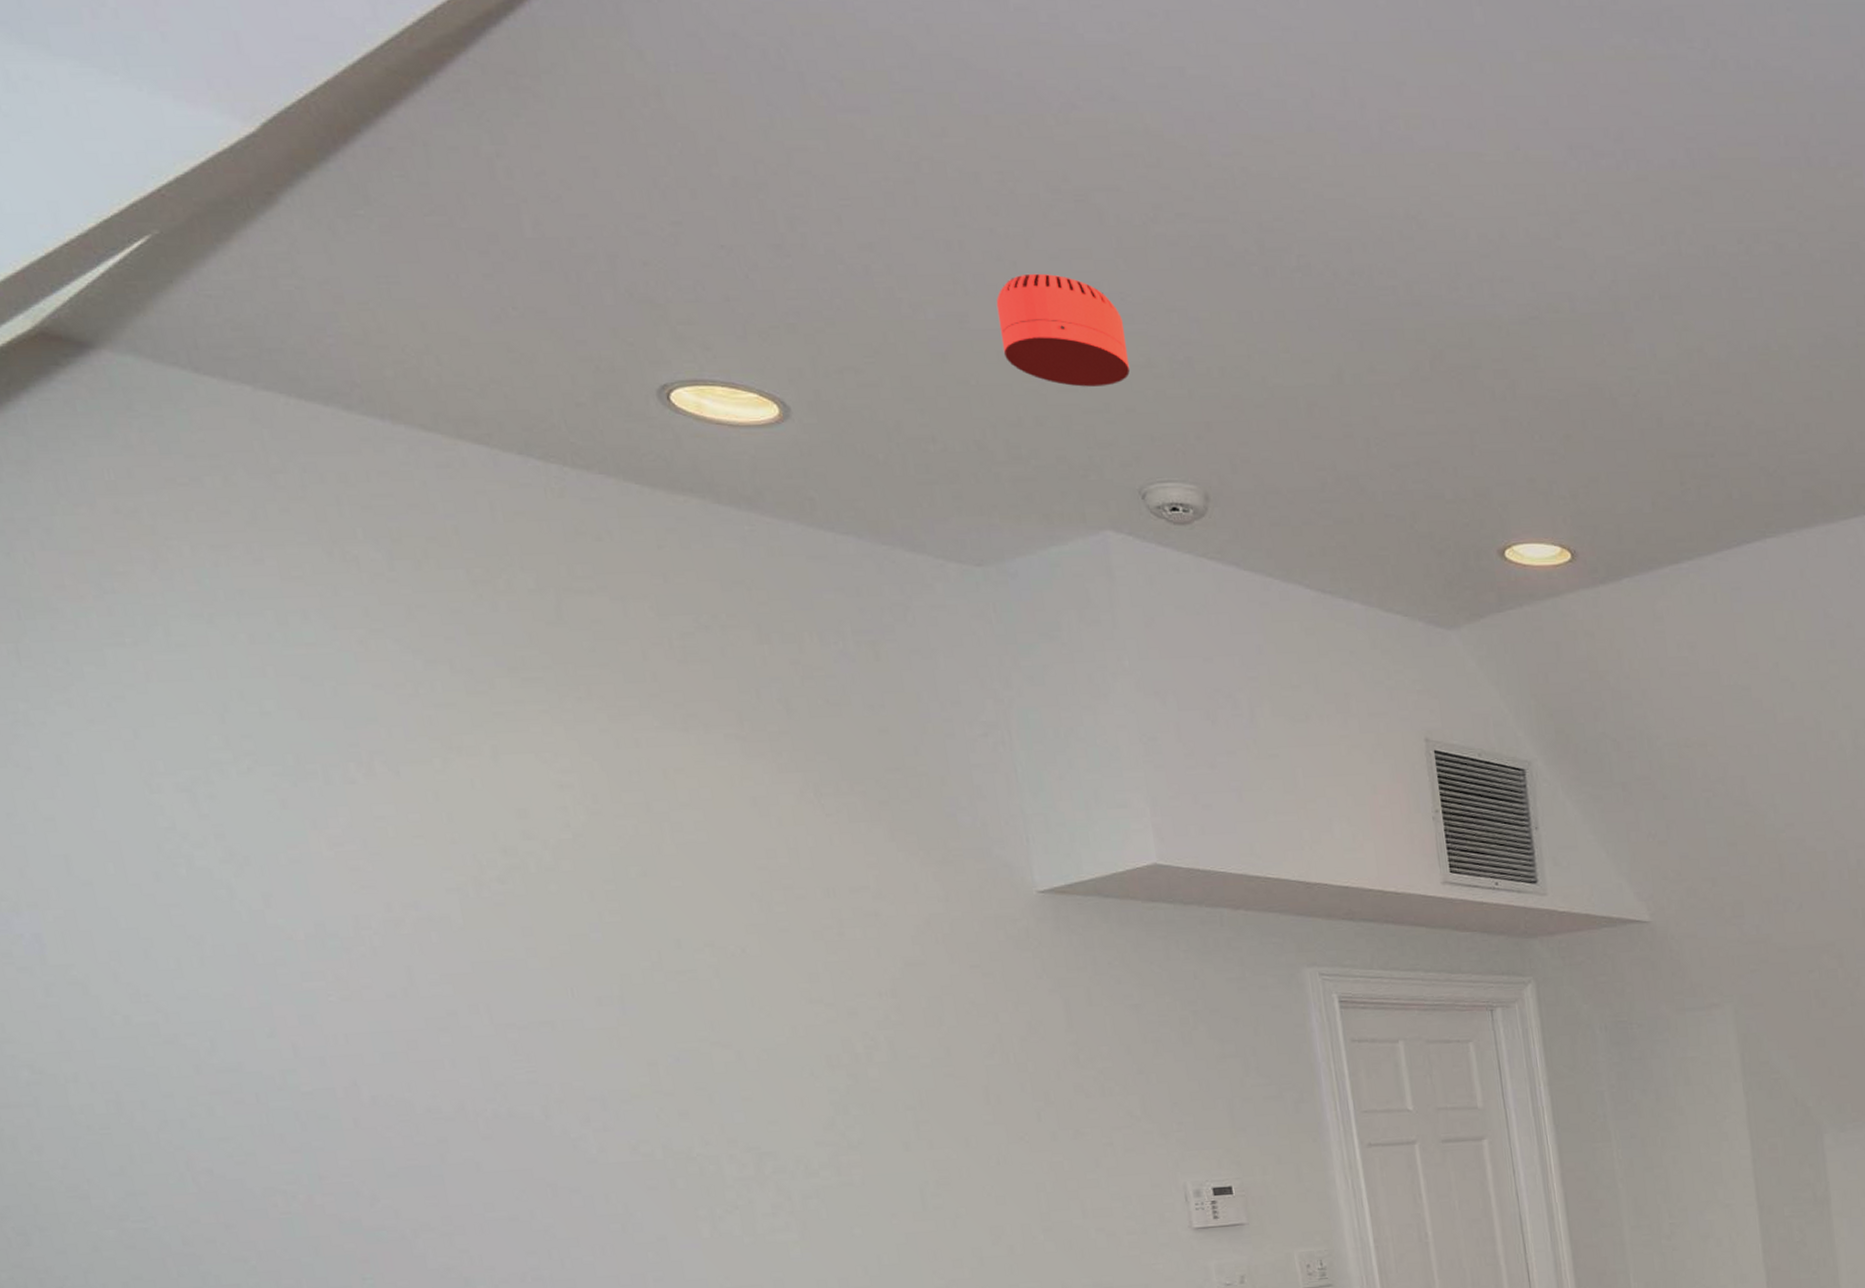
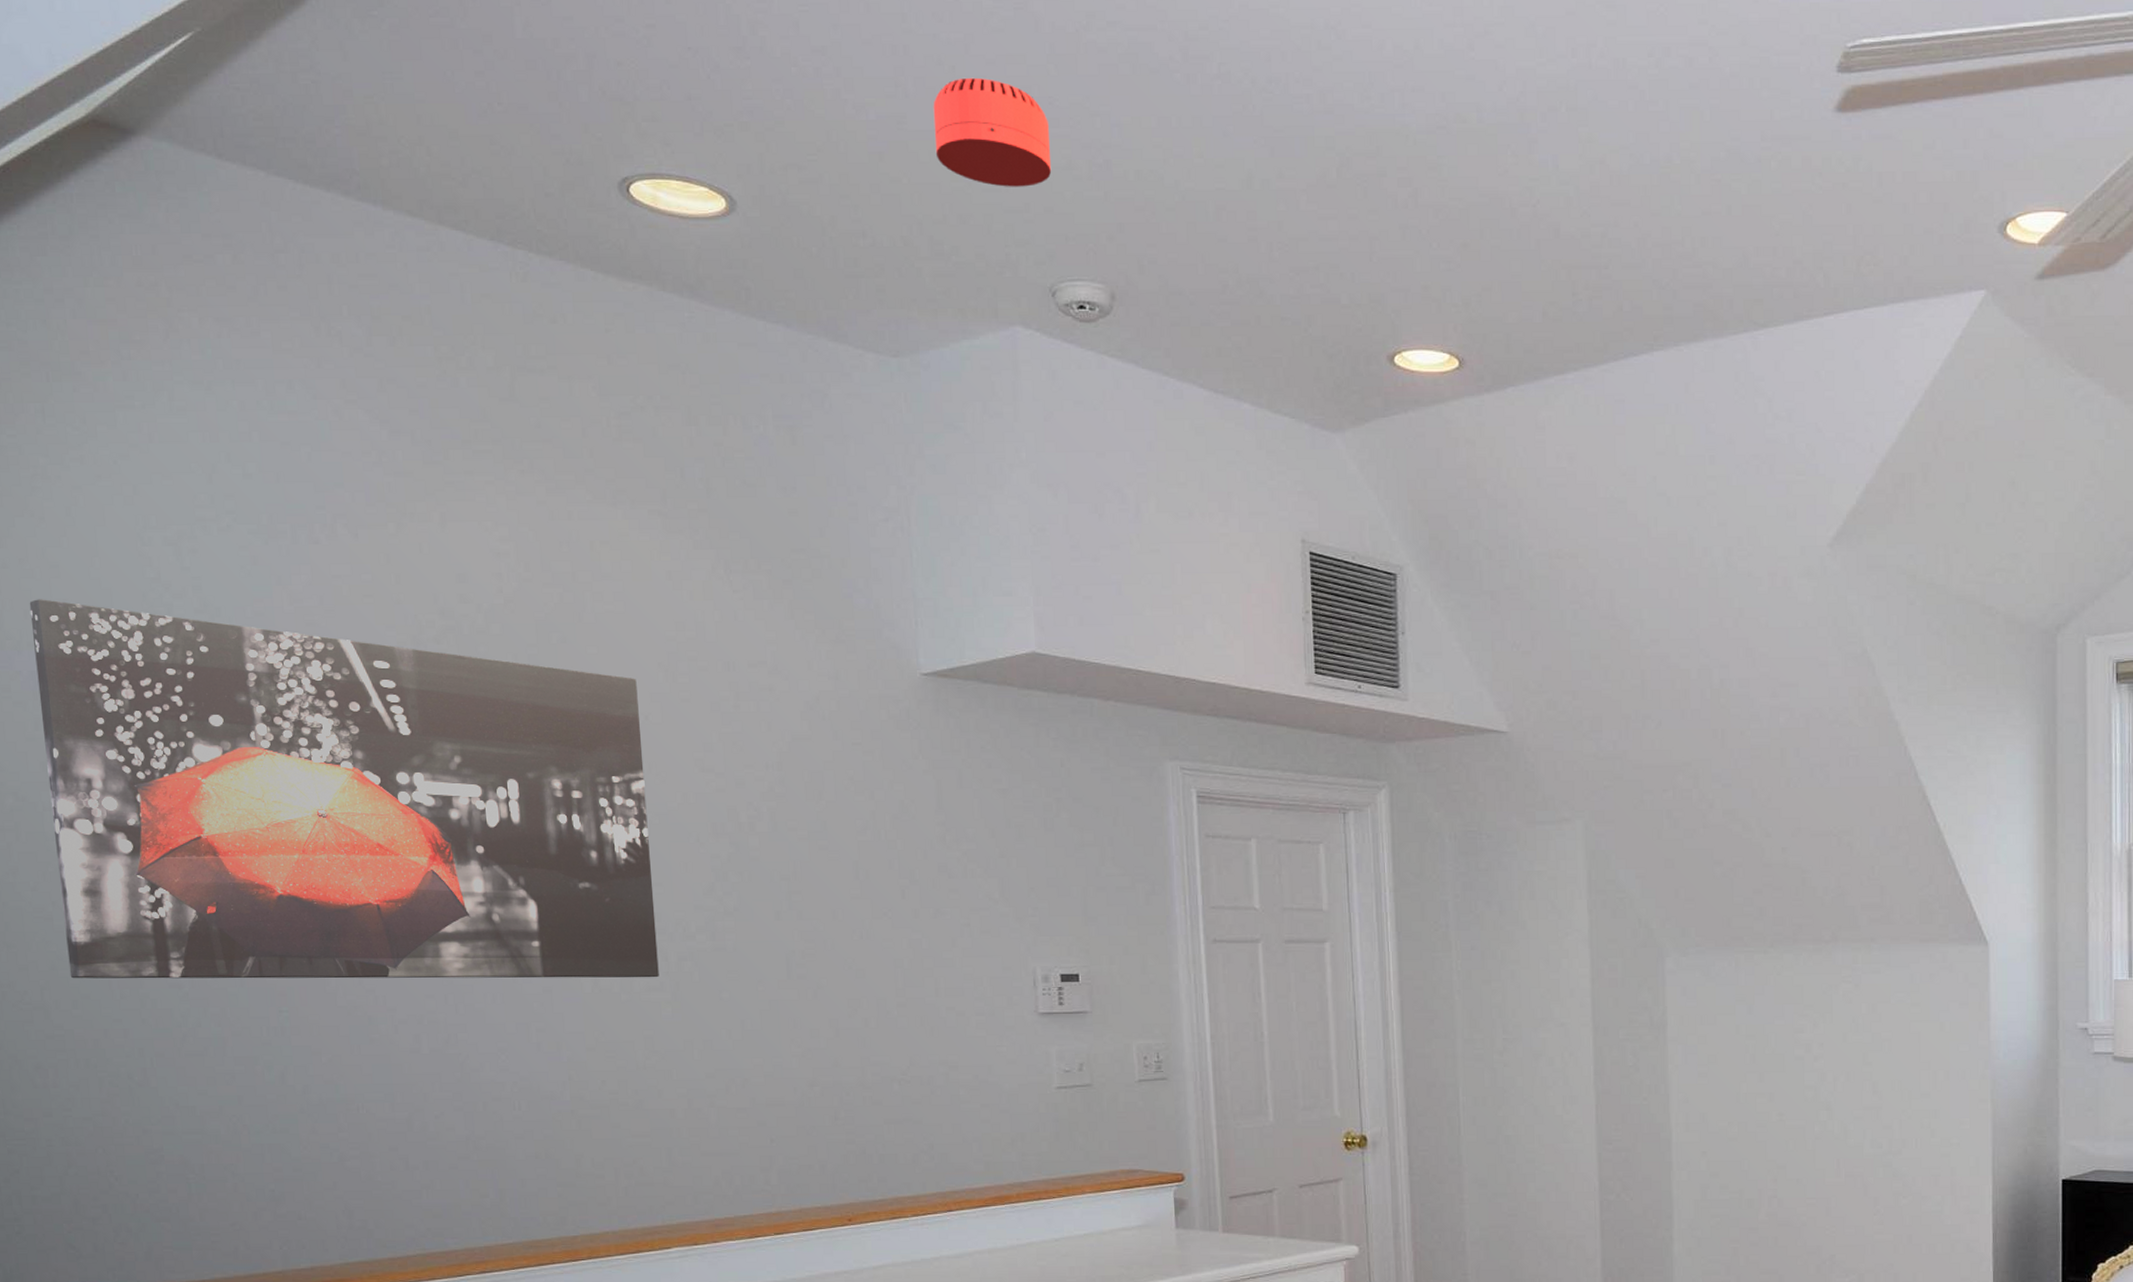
wall art: none [24,855,784,1260] -> present [29,599,659,979]

